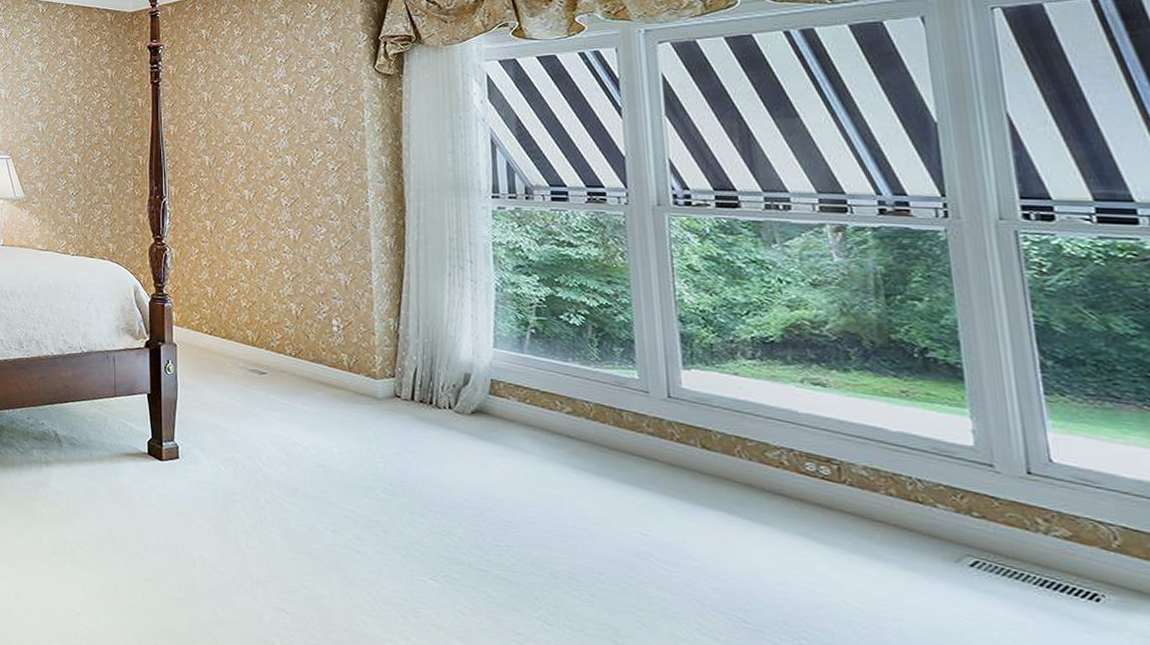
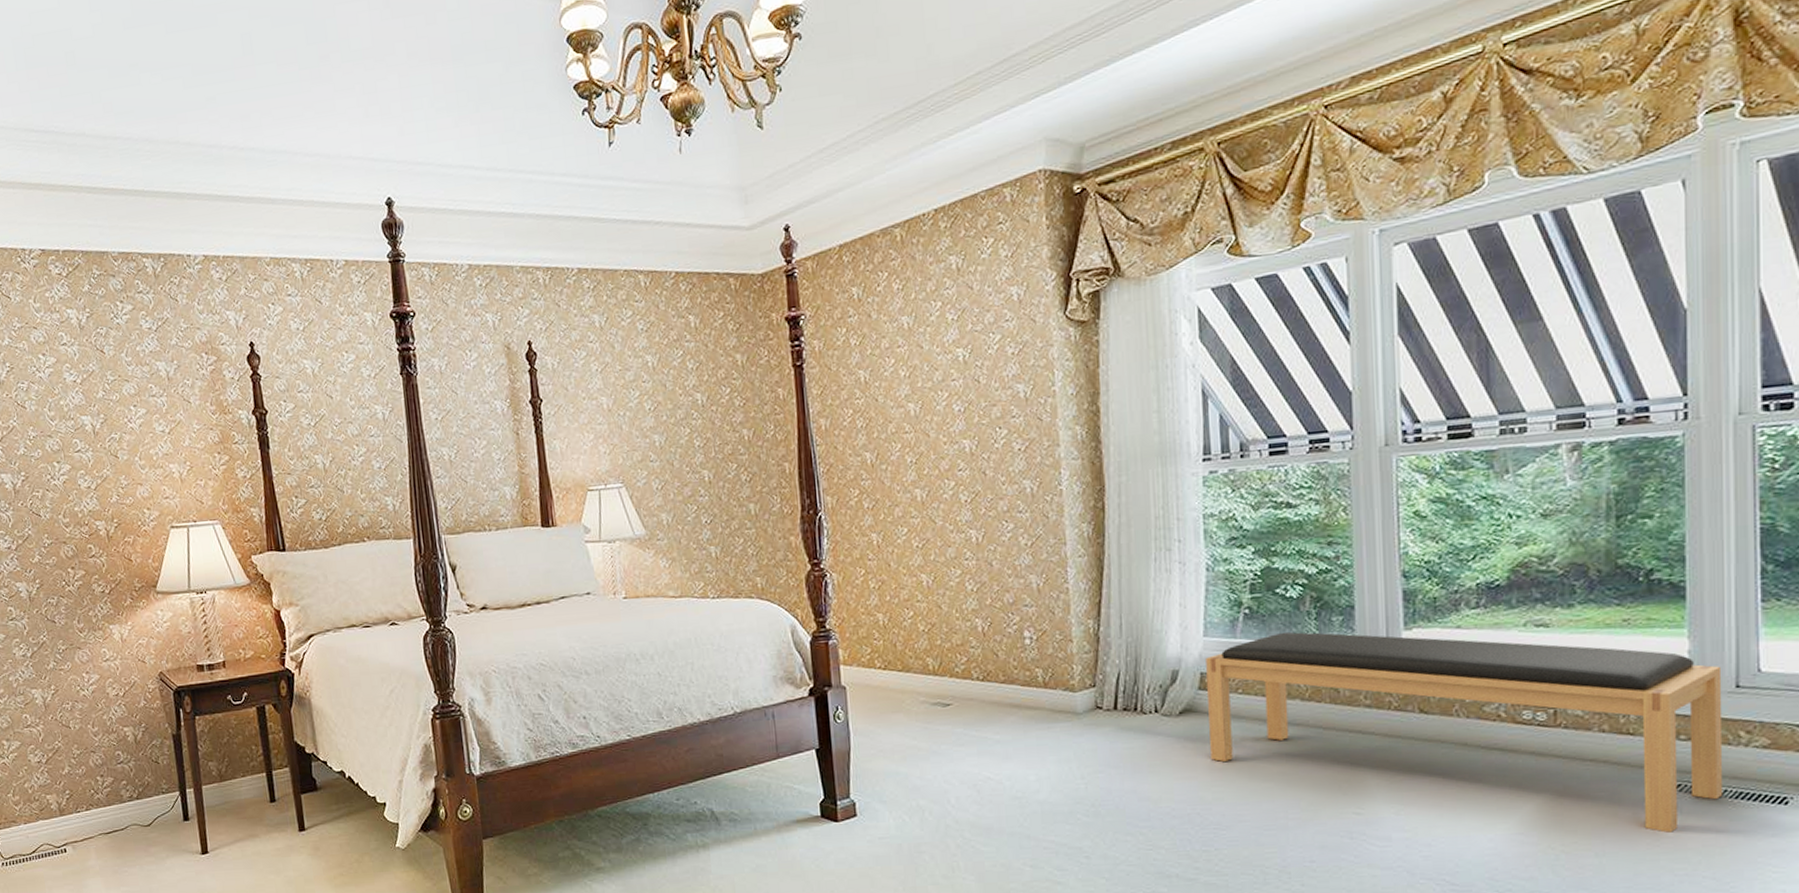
bench: none [496,354,1027,609] -> present [1206,632,1724,833]

